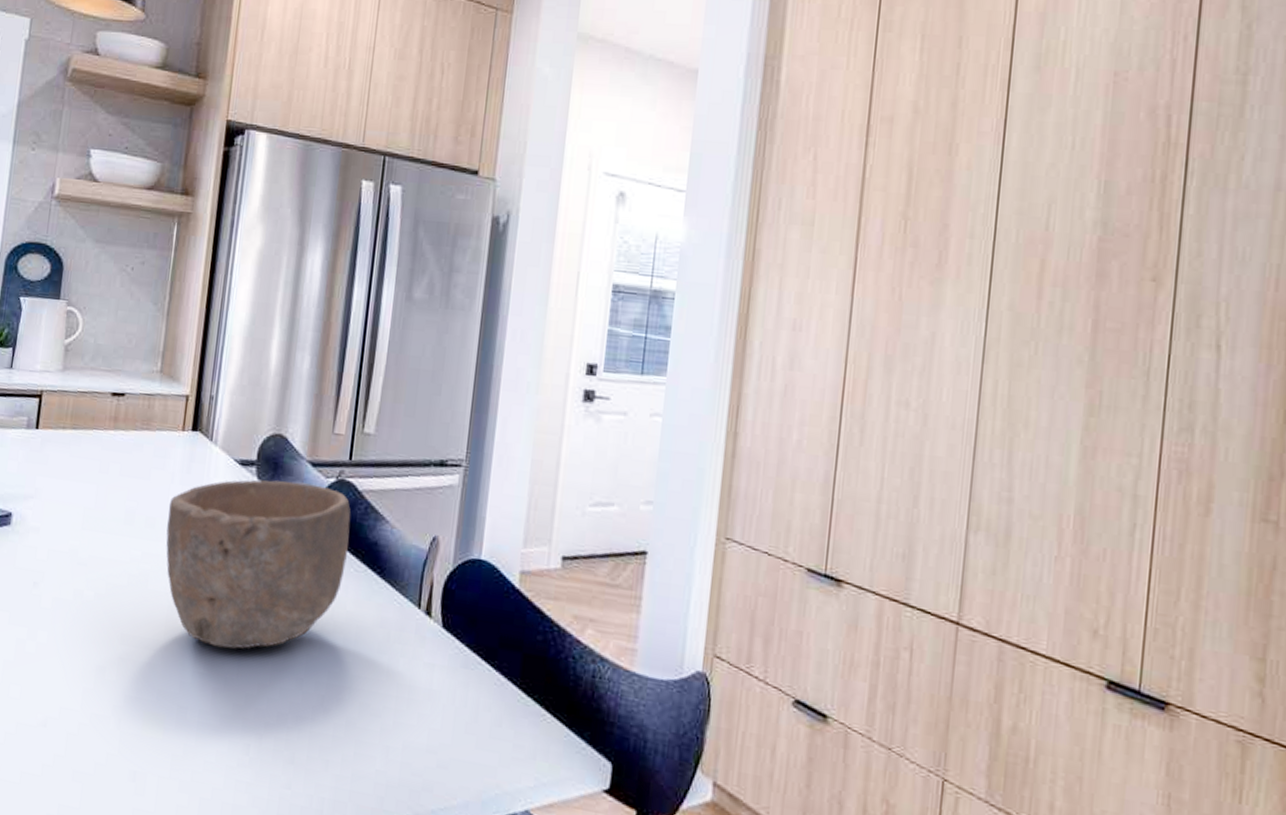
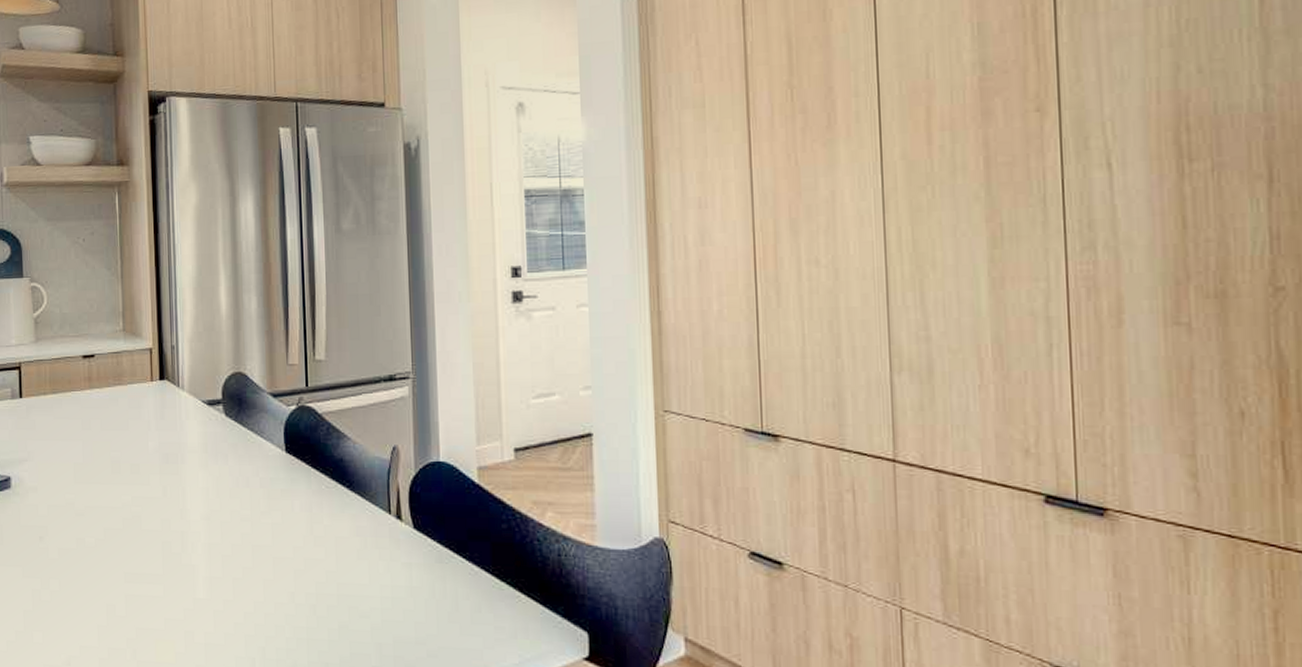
bowl: present [166,479,351,649] -> none [149,414,317,574]

